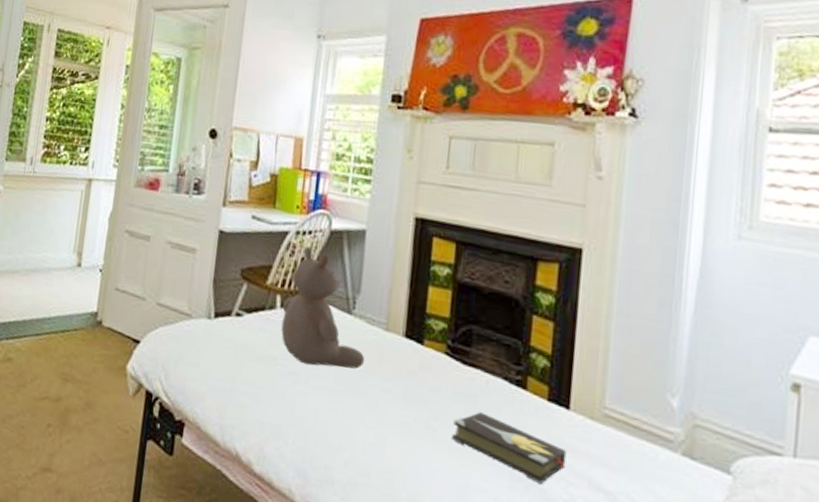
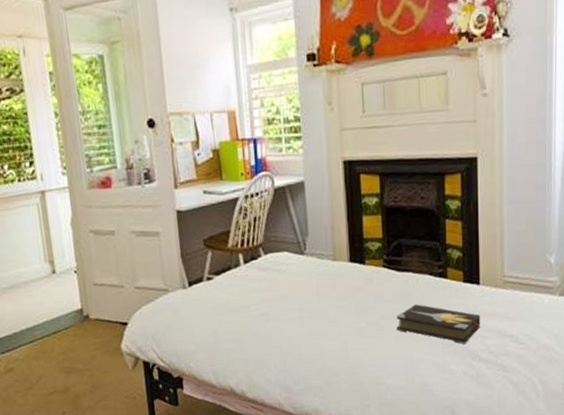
bear: present [281,247,365,369] -> none [245,207,321,305]

